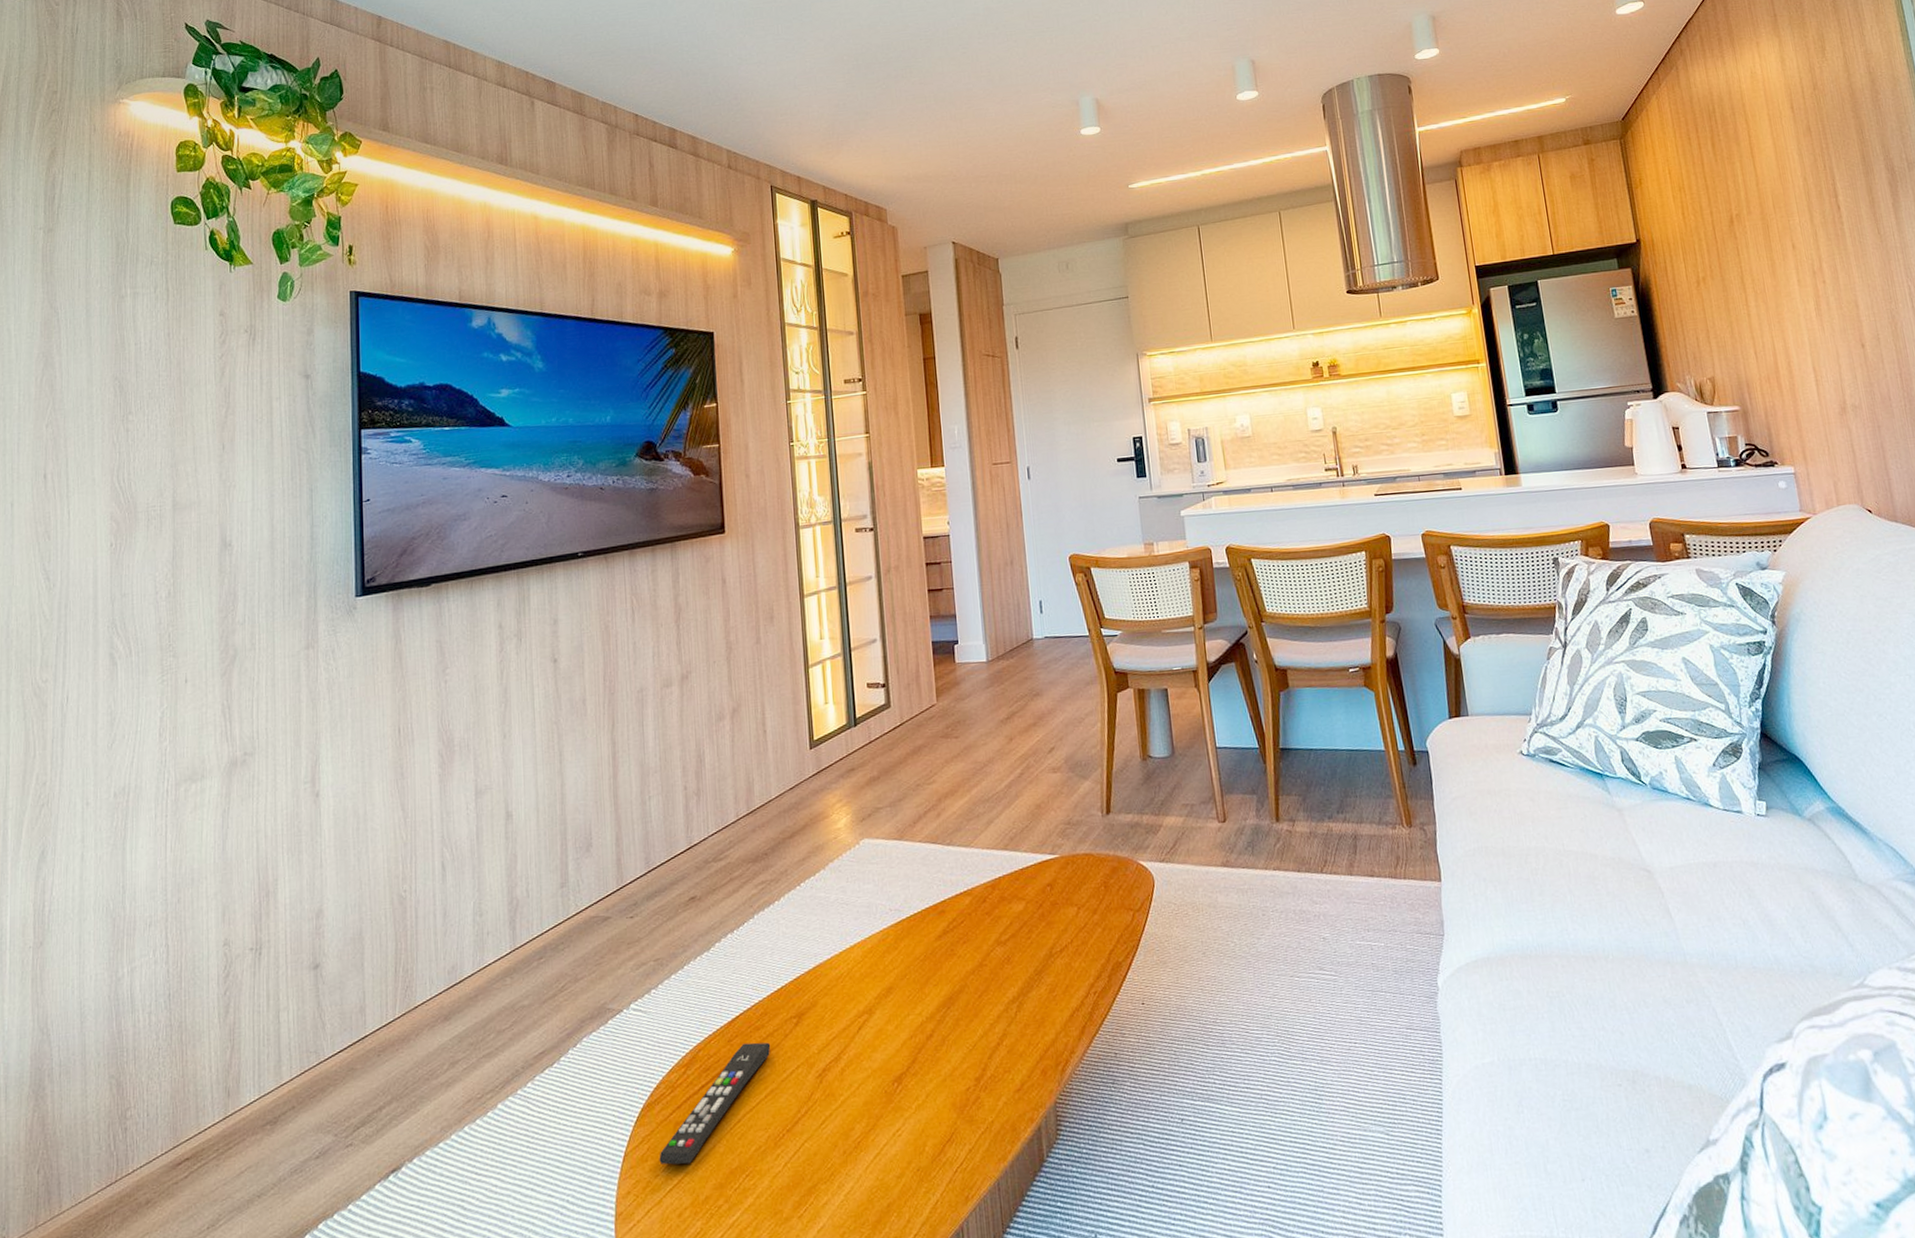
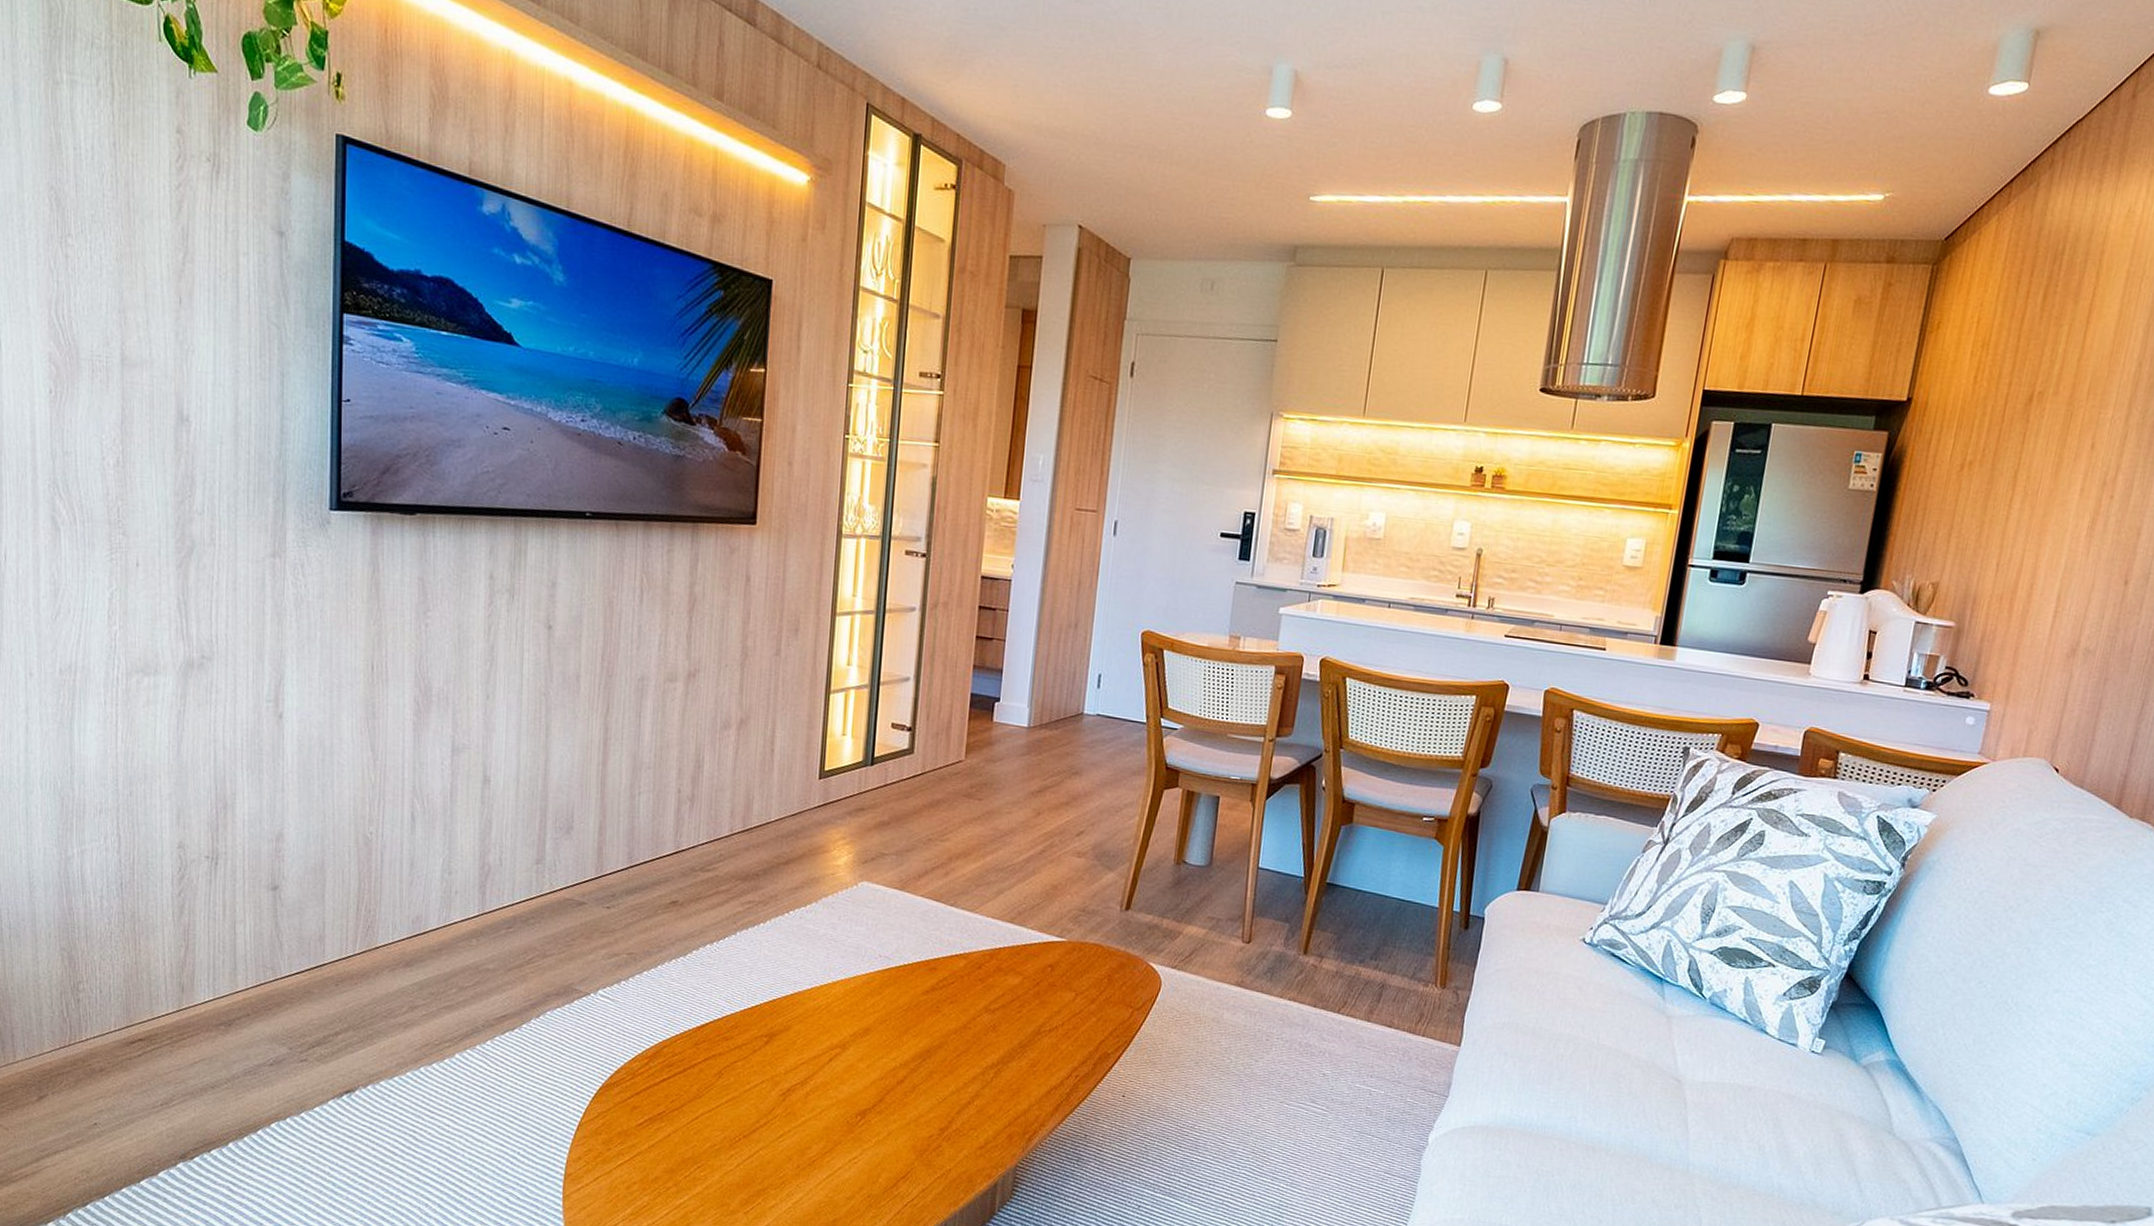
remote control: present [659,1042,771,1165] -> none [613,1049,738,1146]

